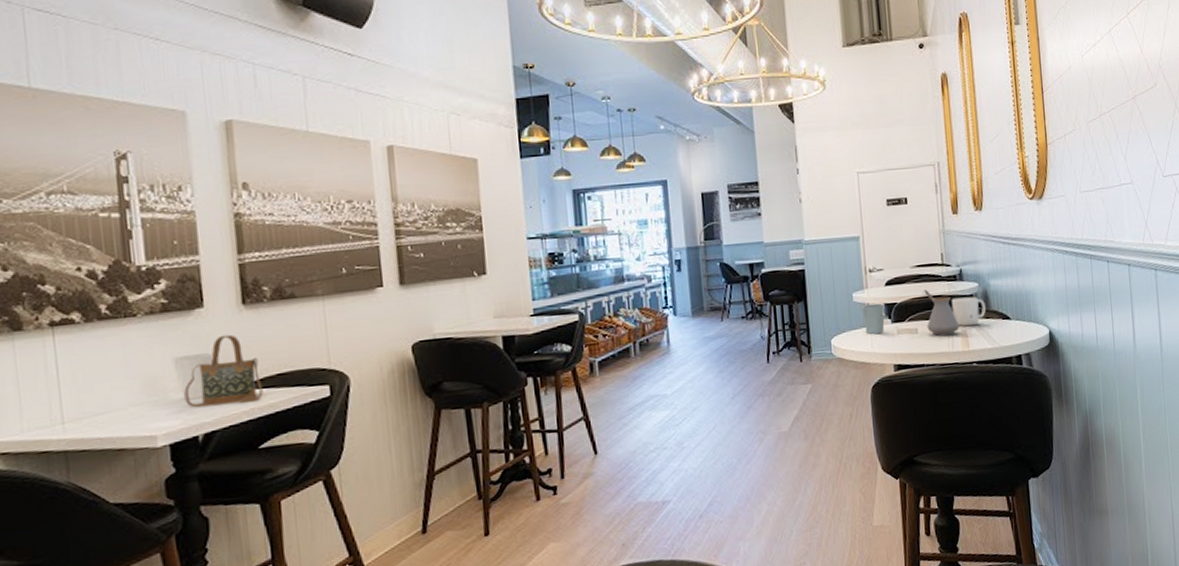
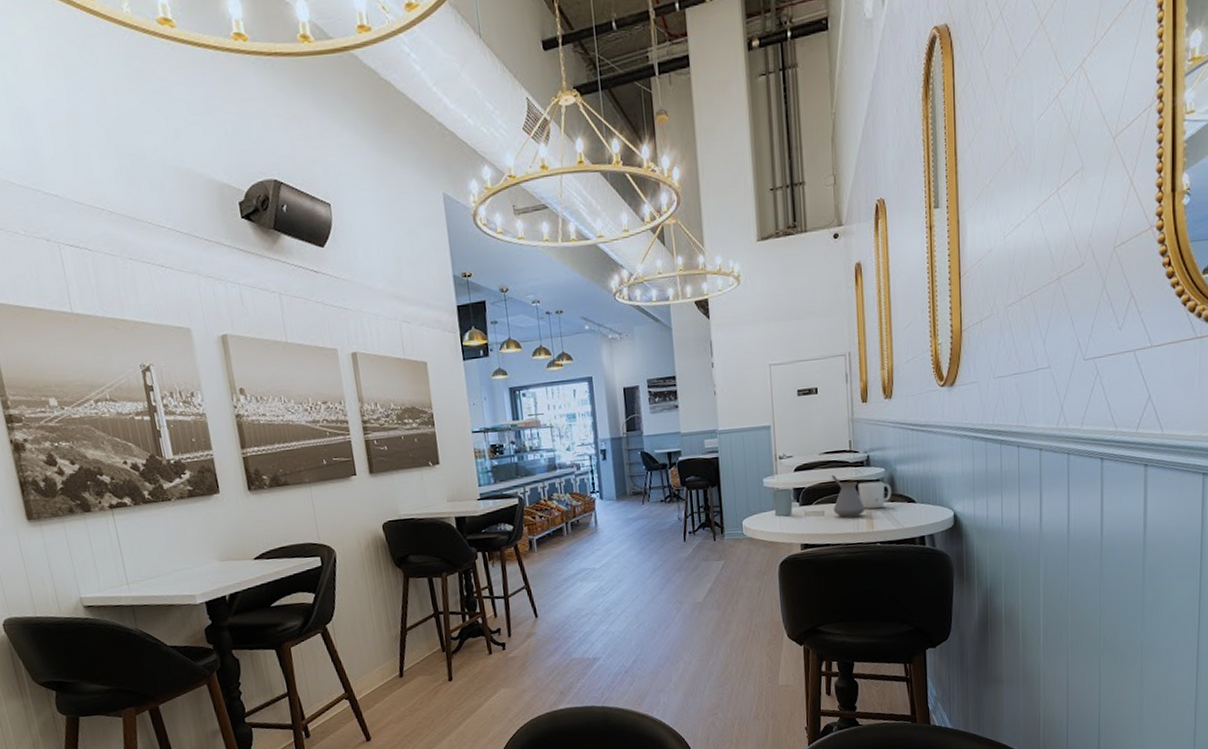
cup: present [171,353,213,400] -> none [200,530,230,568]
handbag: present [184,334,263,408] -> none [211,515,271,574]

